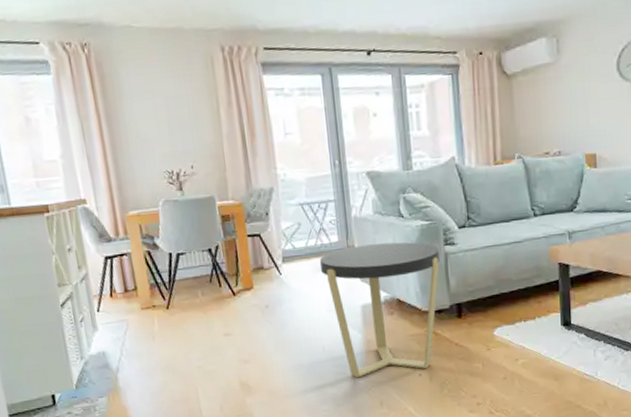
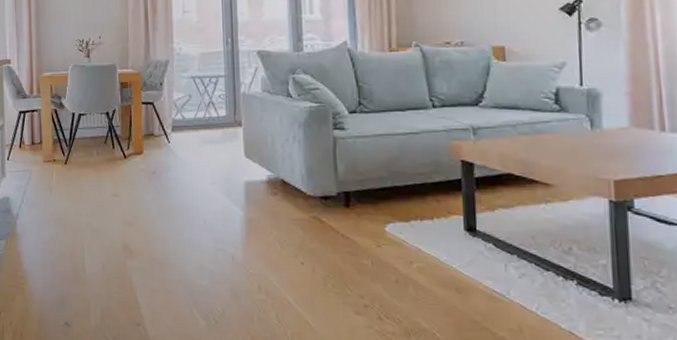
side table: present [319,242,440,378] -> none [206,122,328,257]

